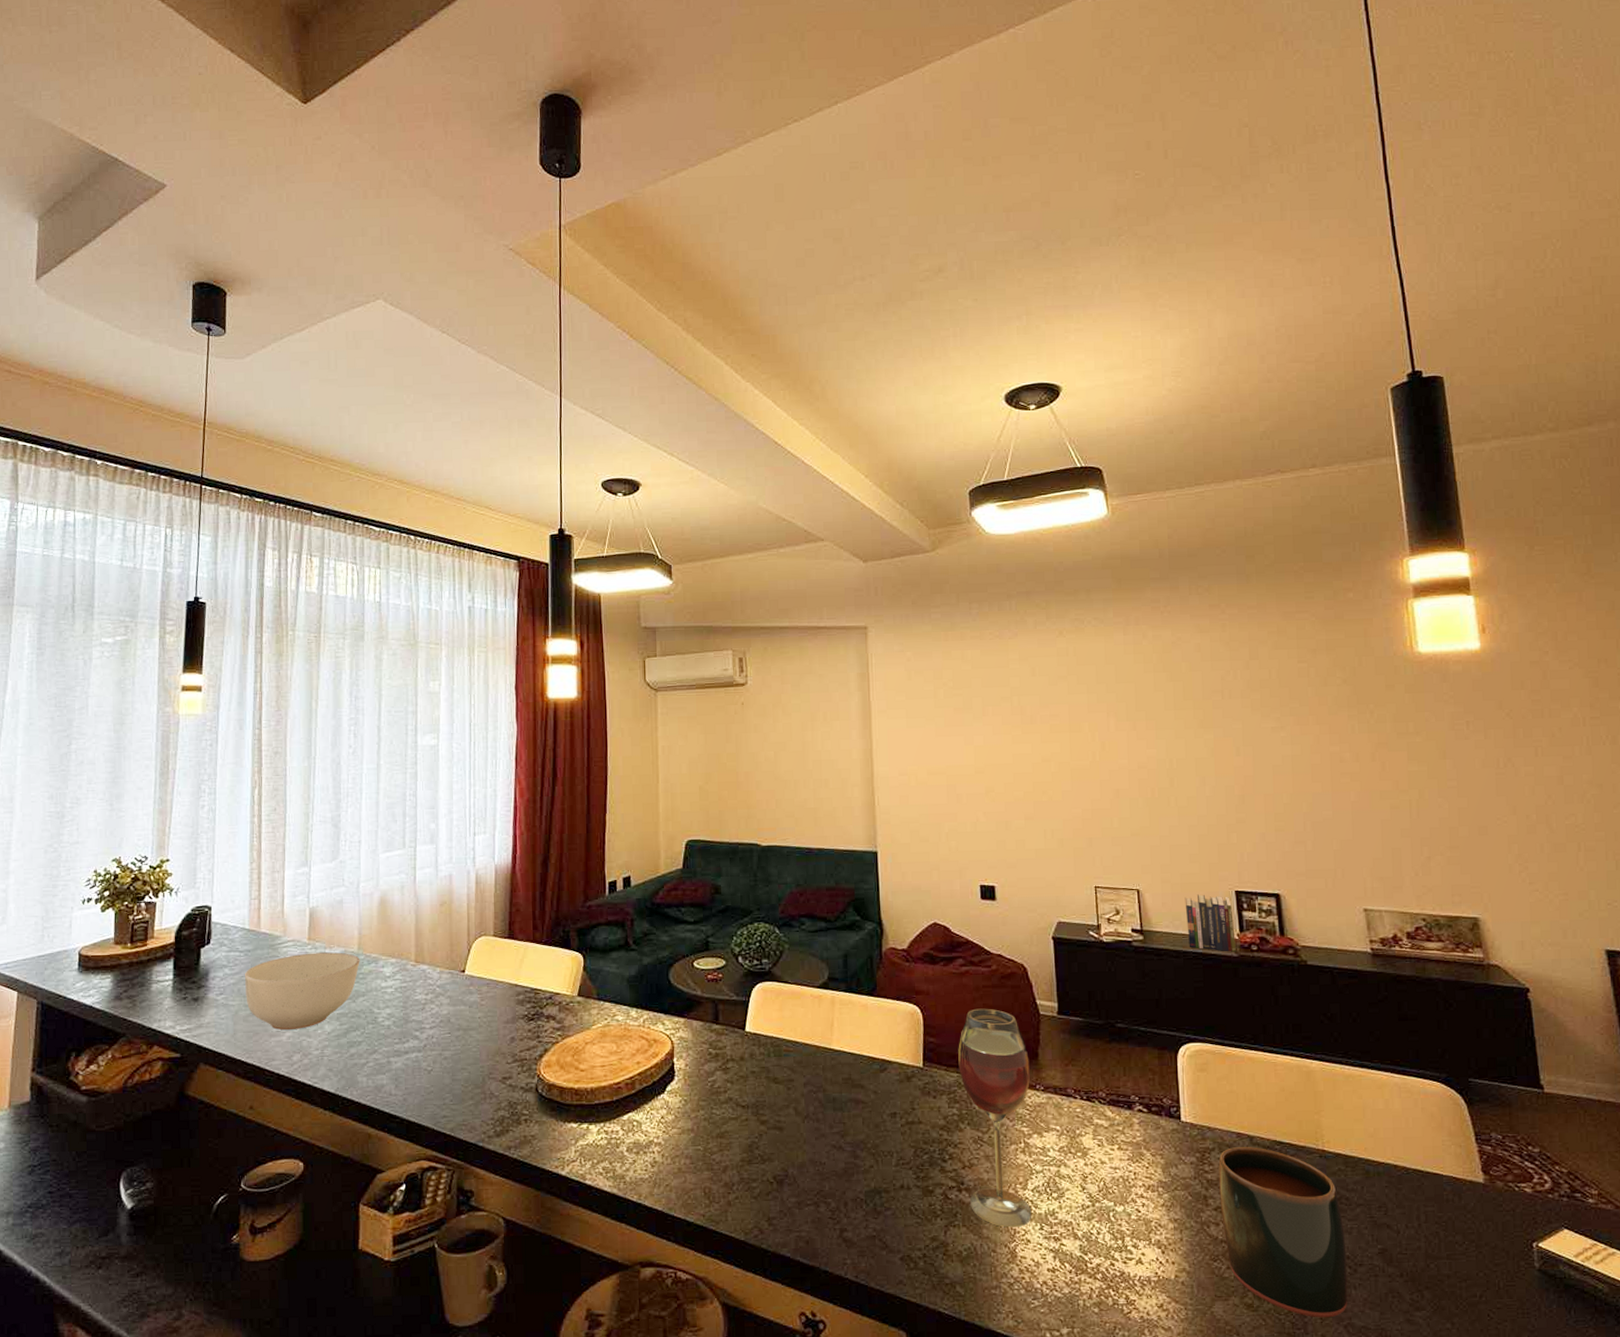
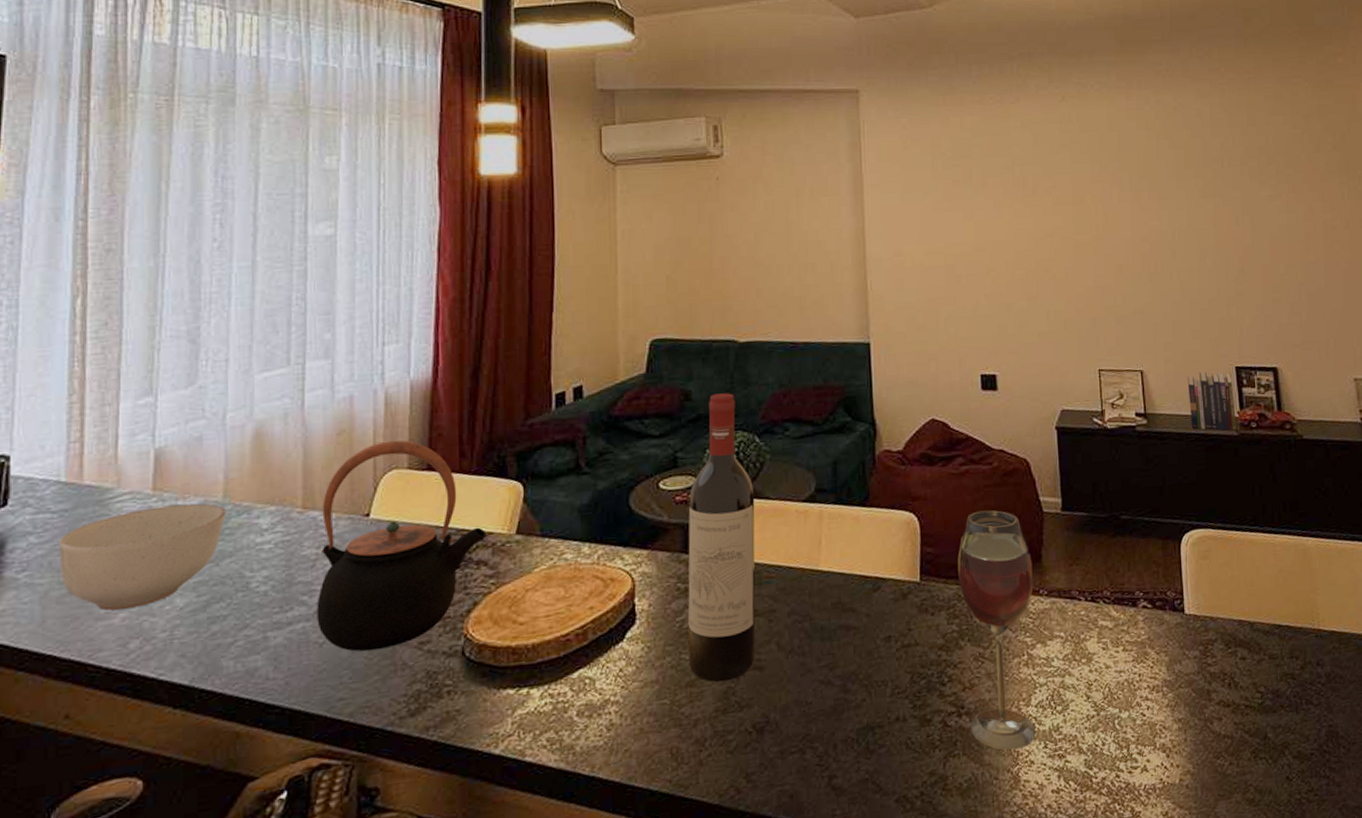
teapot: none [426,912,555,1081] -> present [316,440,487,652]
wine bottle: none [718,889,776,1137] -> present [687,393,756,682]
mug: present [1218,1147,1347,1318] -> none [1221,633,1342,804]

